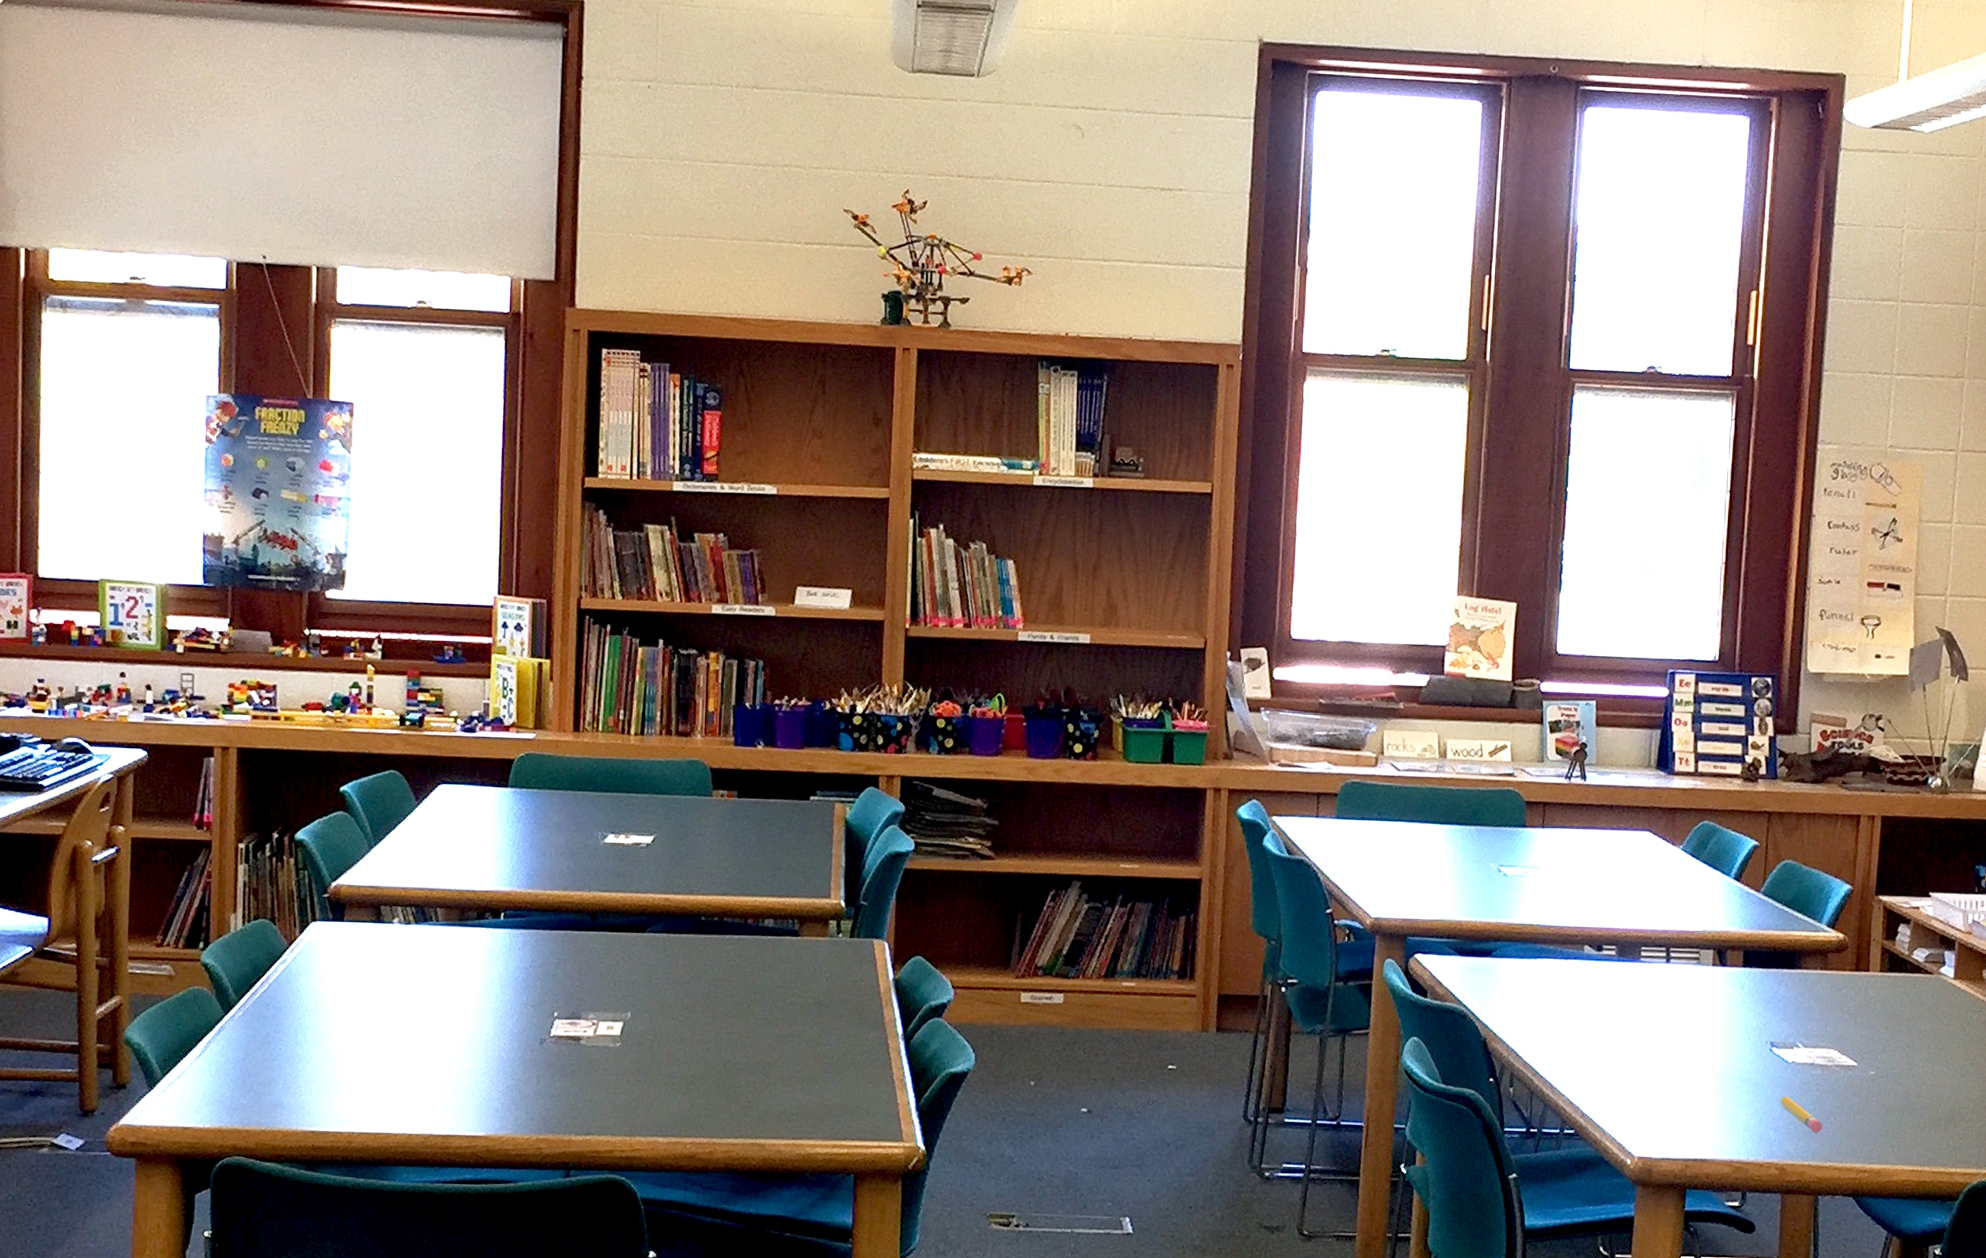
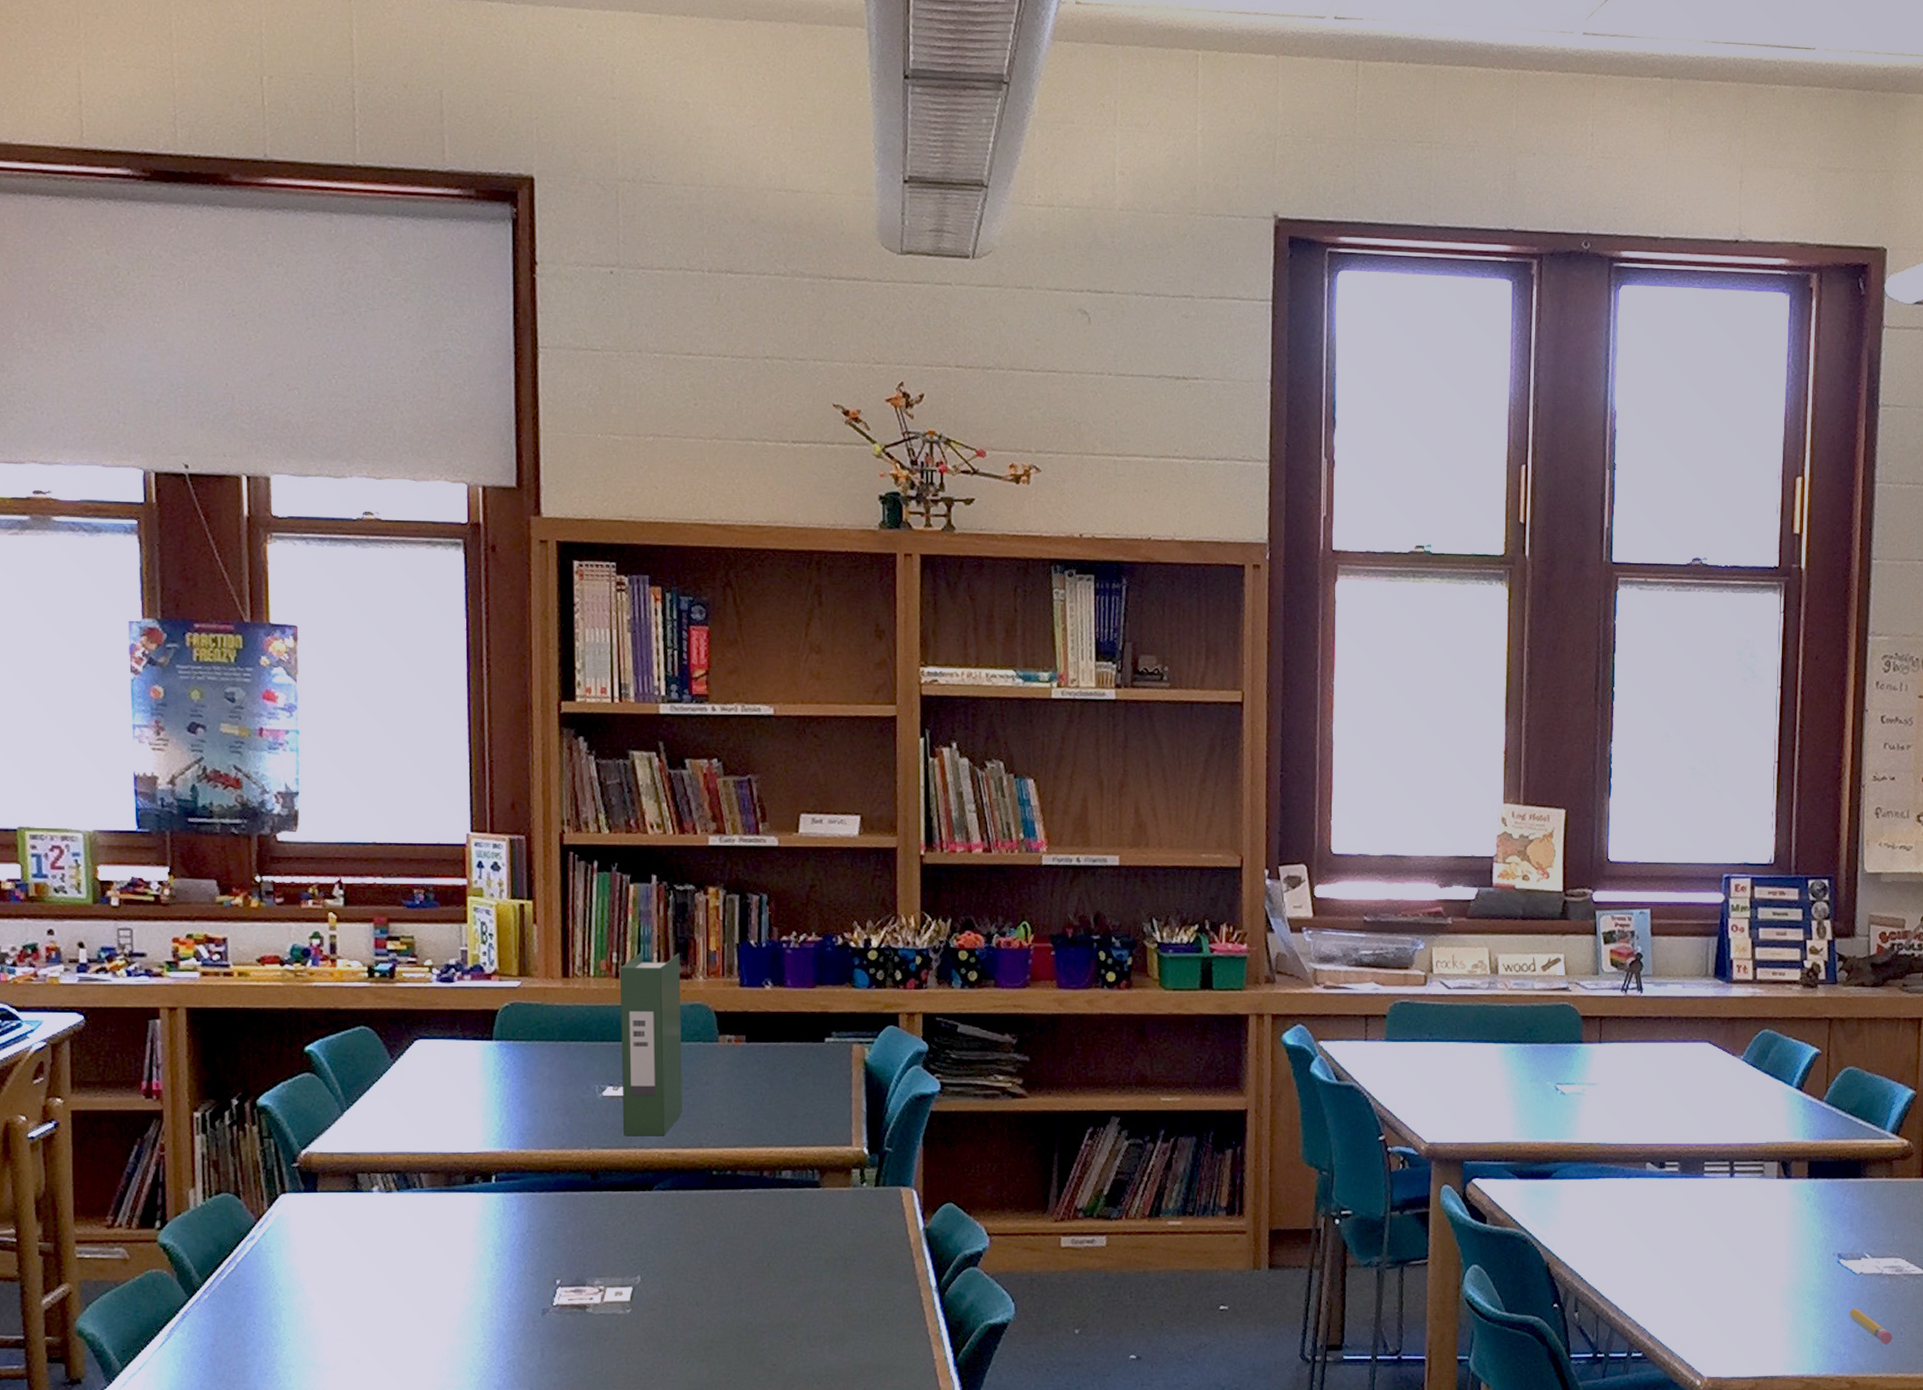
binder: none [622,711,681,883] -> present [619,953,682,1136]

